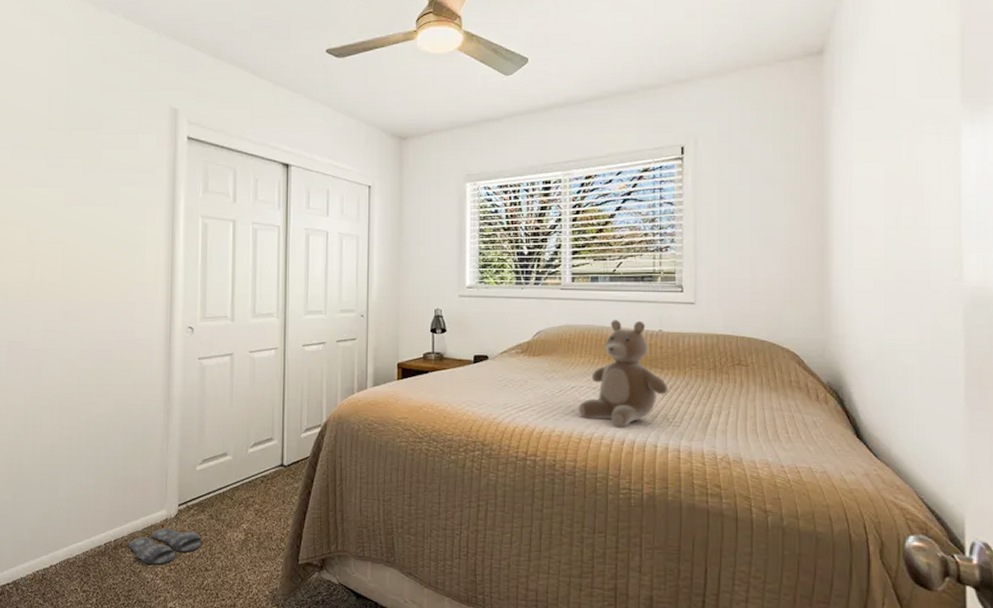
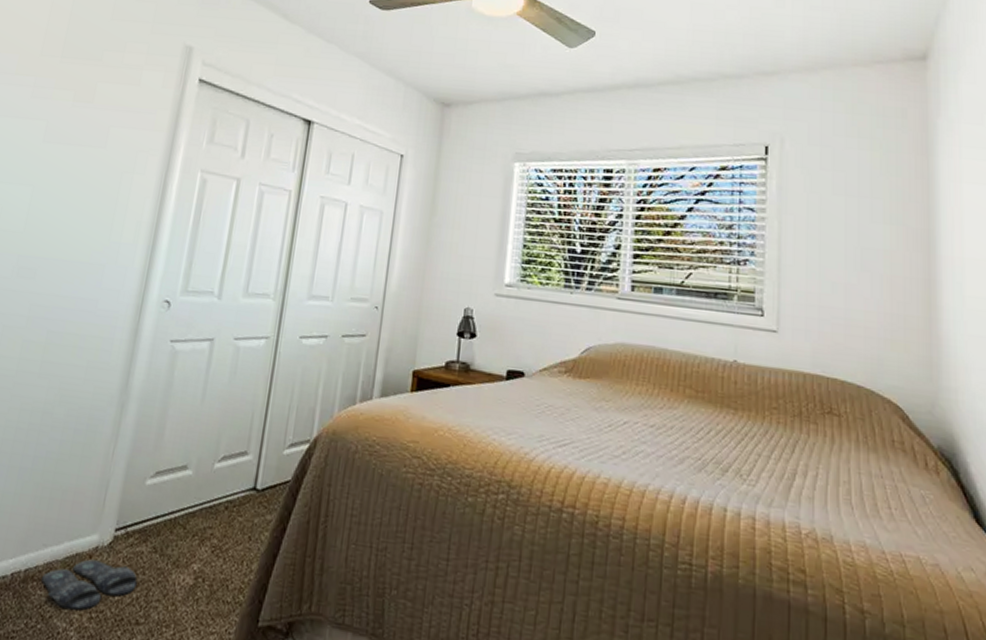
bear: present [578,320,669,428] -> none [630,342,743,481]

